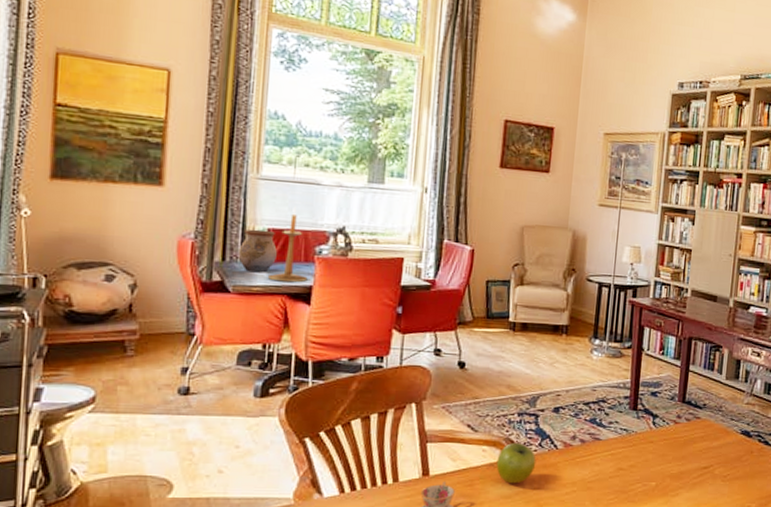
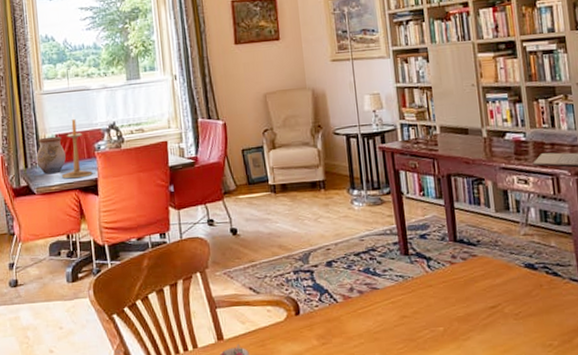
fruit: present [496,442,536,484] -> none [282,299,320,341]

